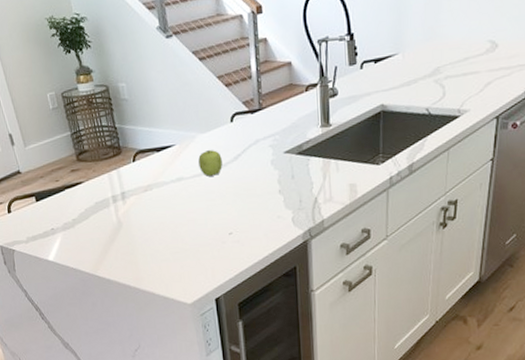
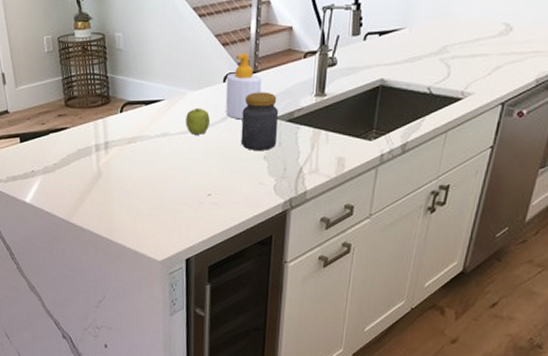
soap bottle: none [233,92,268,158] -> present [225,54,262,120]
jar: none [252,127,290,186] -> present [240,92,279,150]

